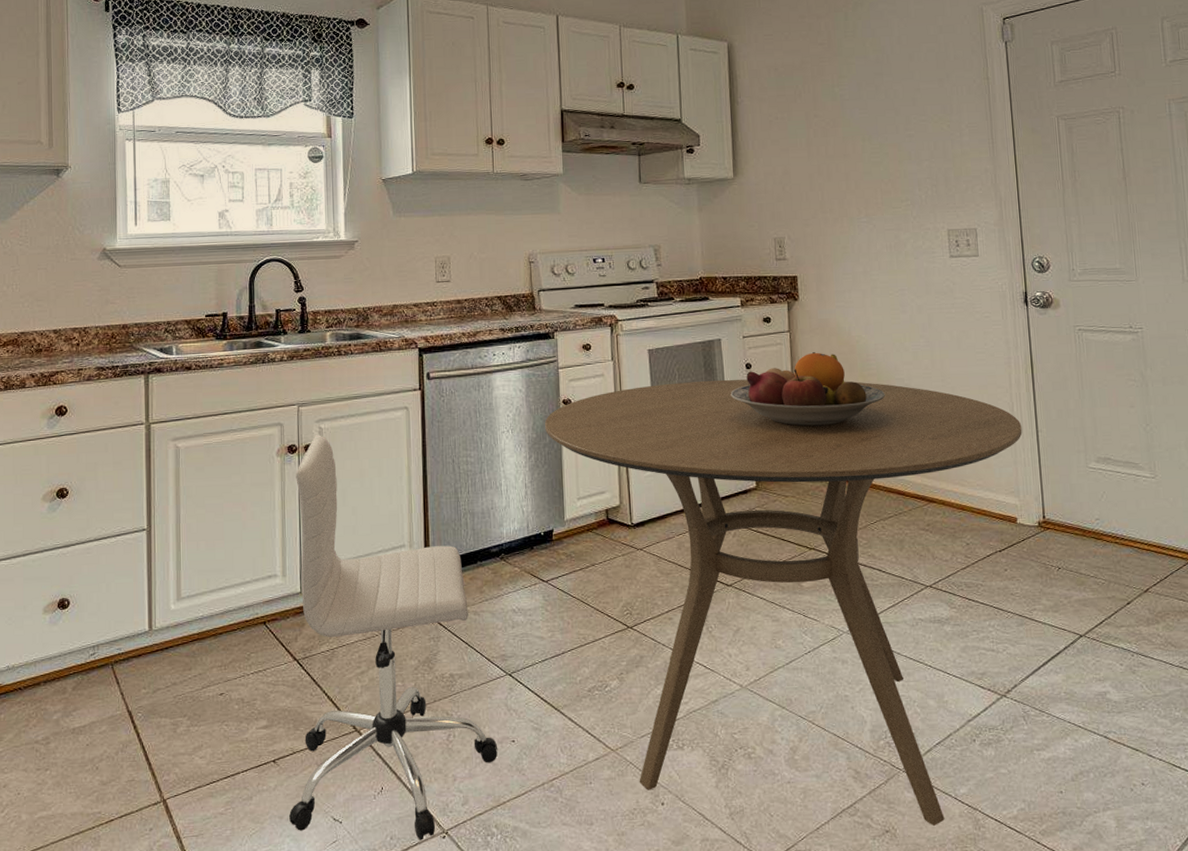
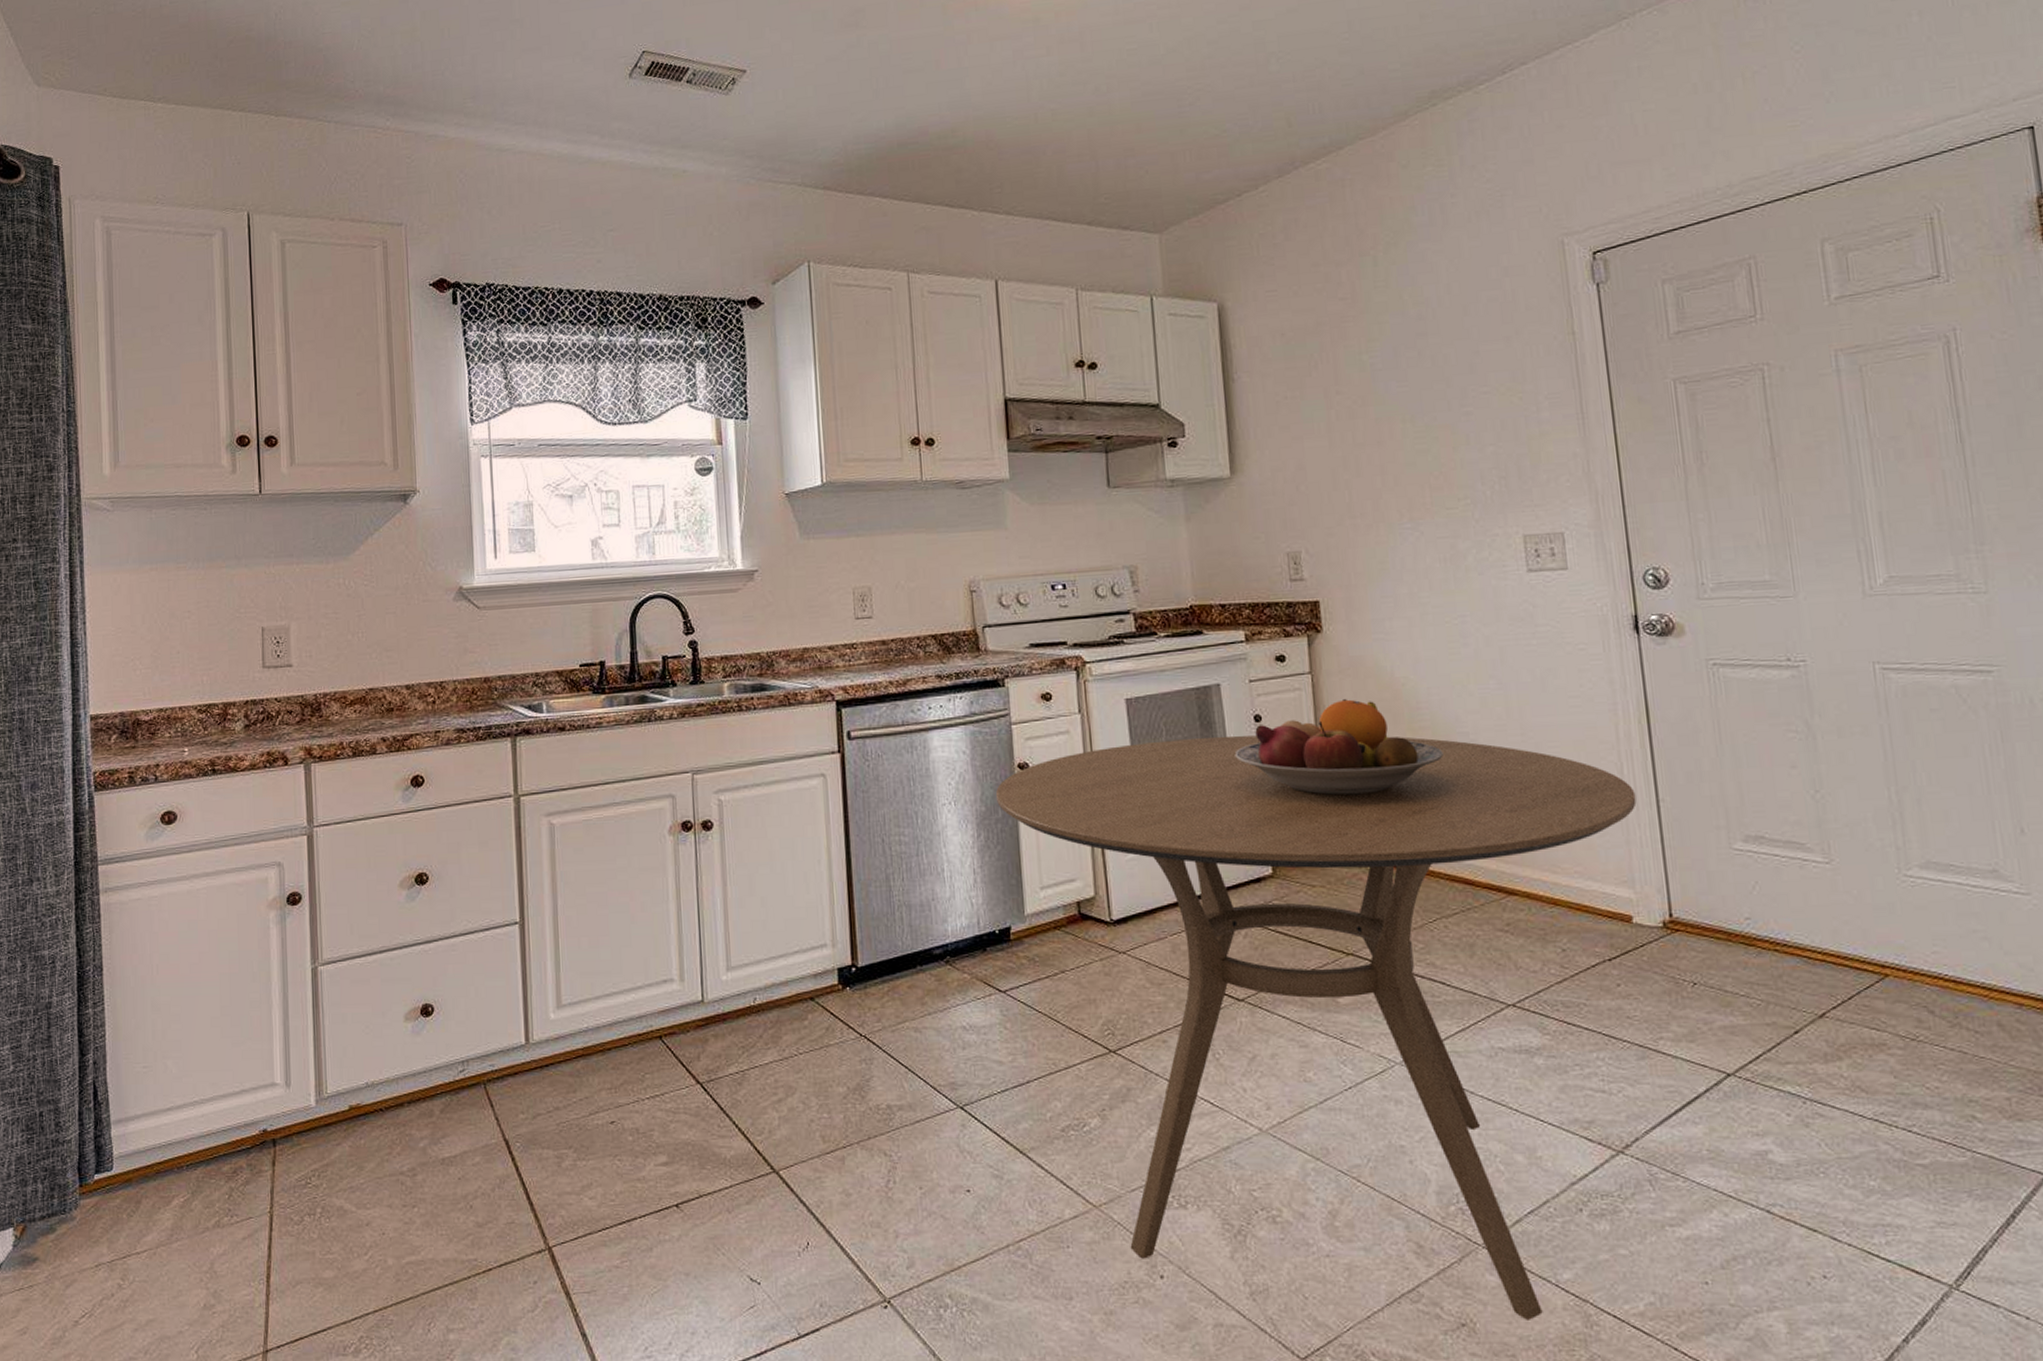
chair: present [289,435,498,840] -> none [692,808,950,1310]

